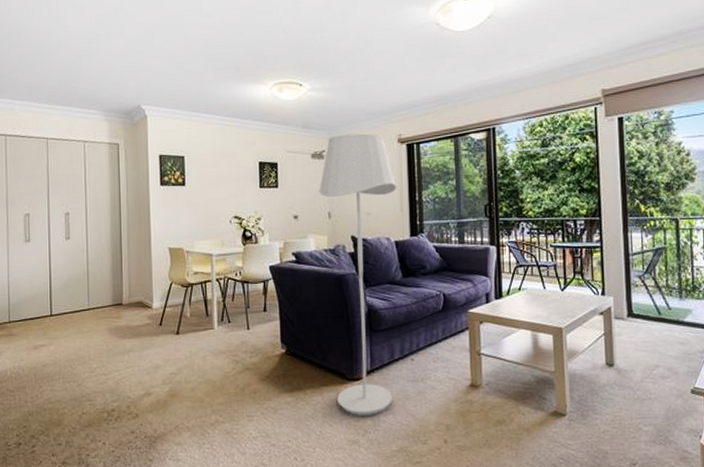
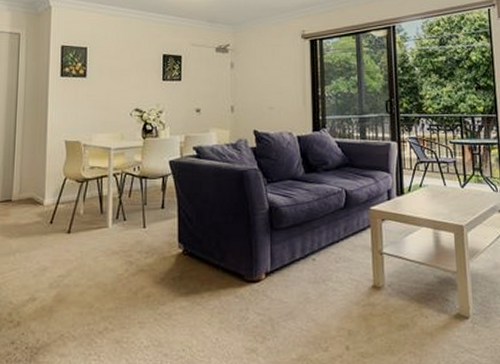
floor lamp: present [319,133,397,415] -> none [222,28,300,321]

